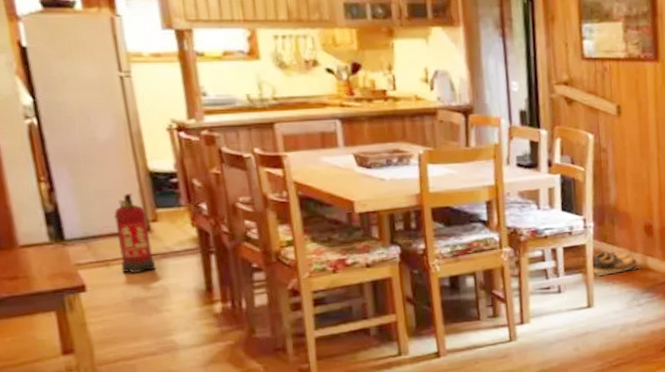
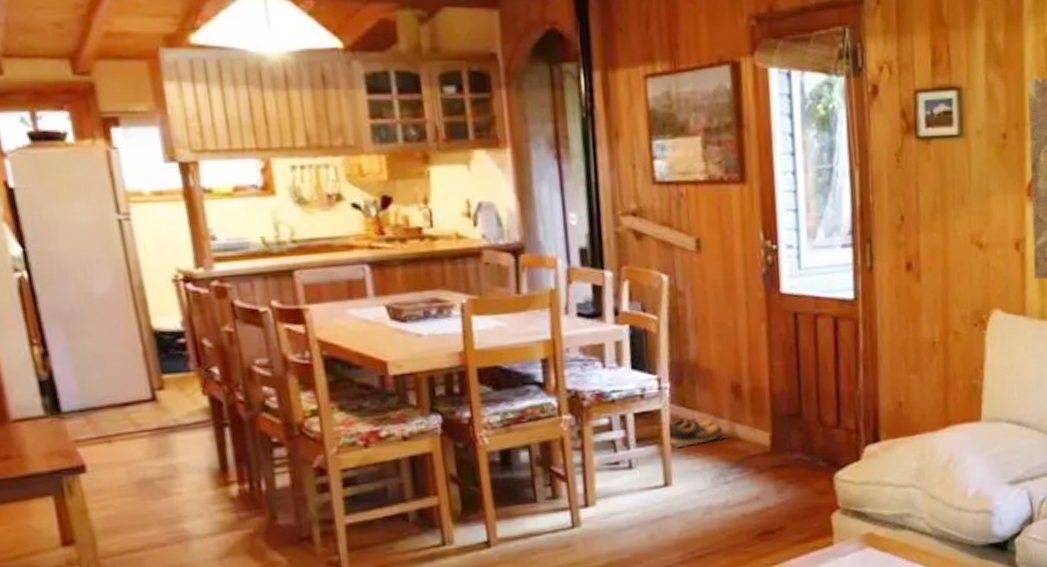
fire extinguisher: present [113,193,157,273] -> none [114,356,164,451]

